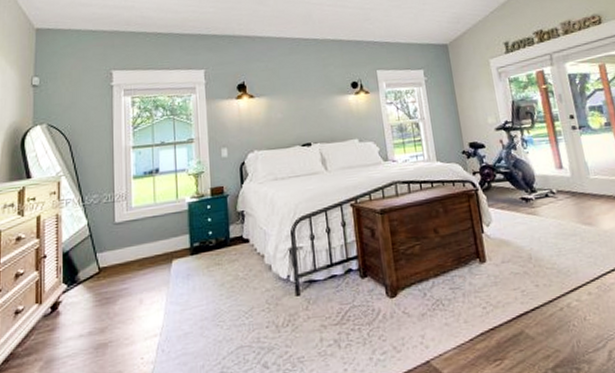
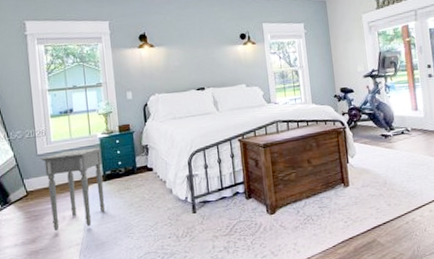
side table: none [118,215,191,319] -> present [40,148,106,232]

